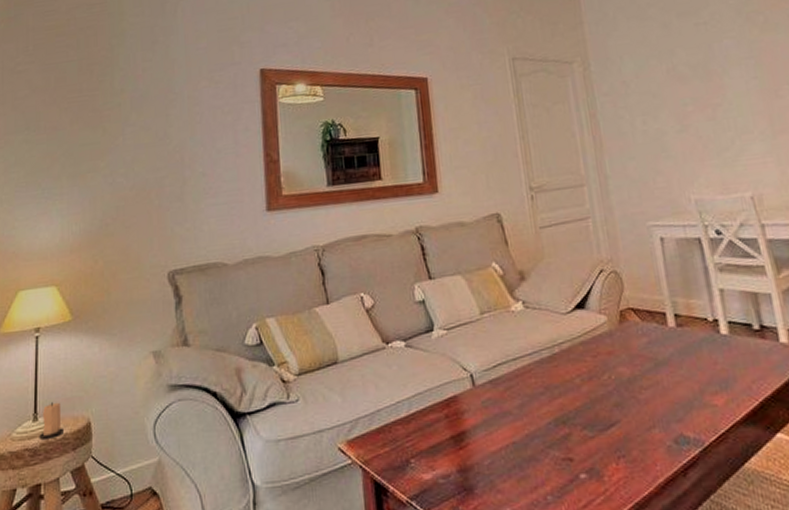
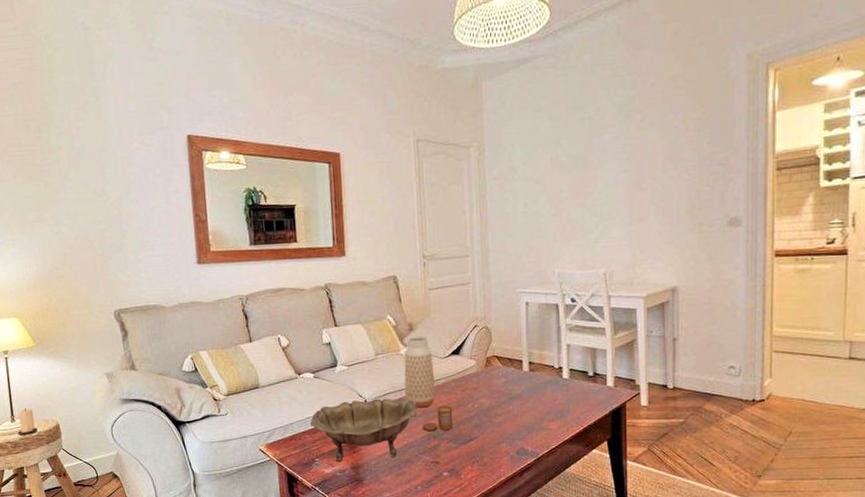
decorative bowl: none [402,370,539,464] -> present [310,398,417,463]
vase: none [516,286,561,383] -> present [404,336,436,408]
candle: none [546,378,586,416] -> present [422,406,453,432]

